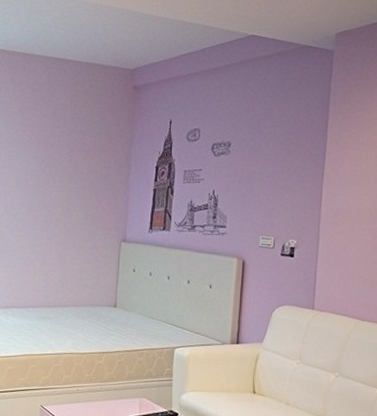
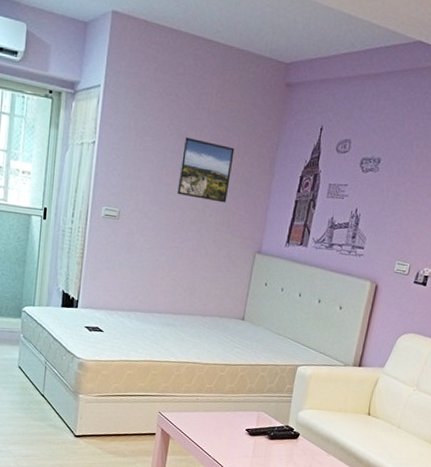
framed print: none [42,143,92,198] -> present [177,136,235,203]

